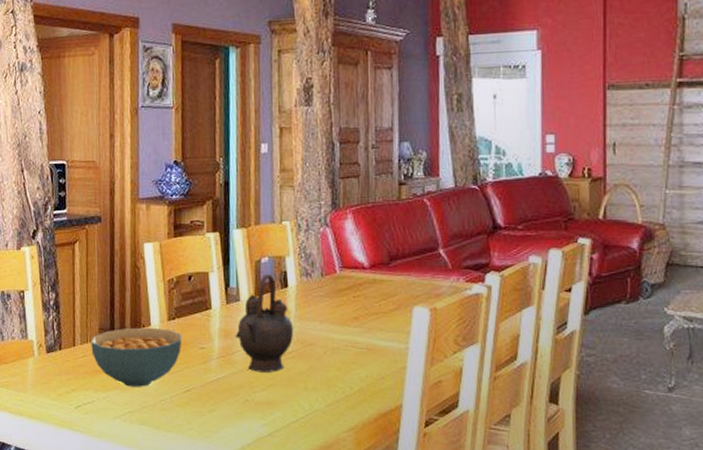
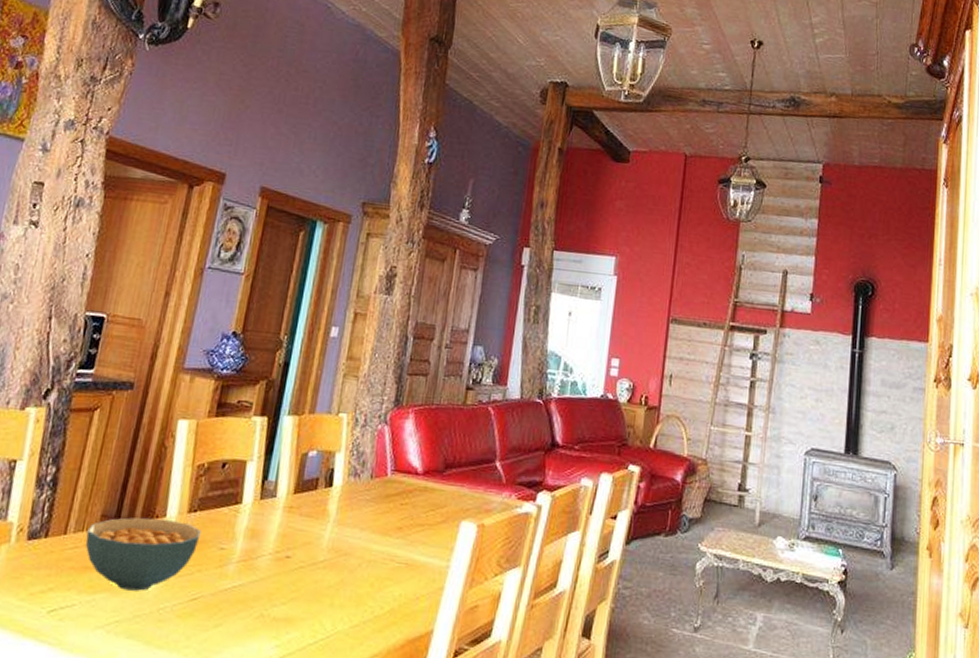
teapot: present [235,273,294,372] -> none [262,468,331,584]

